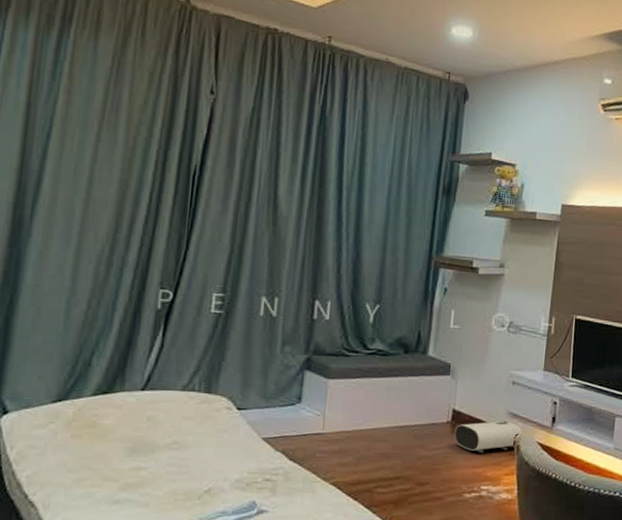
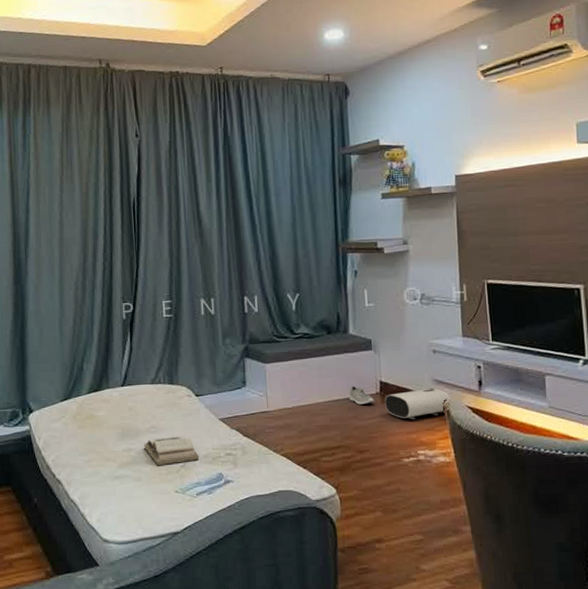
book: none [160,455,231,489] -> present [144,436,200,465]
sneaker: none [416,411,444,433] -> present [348,385,374,405]

